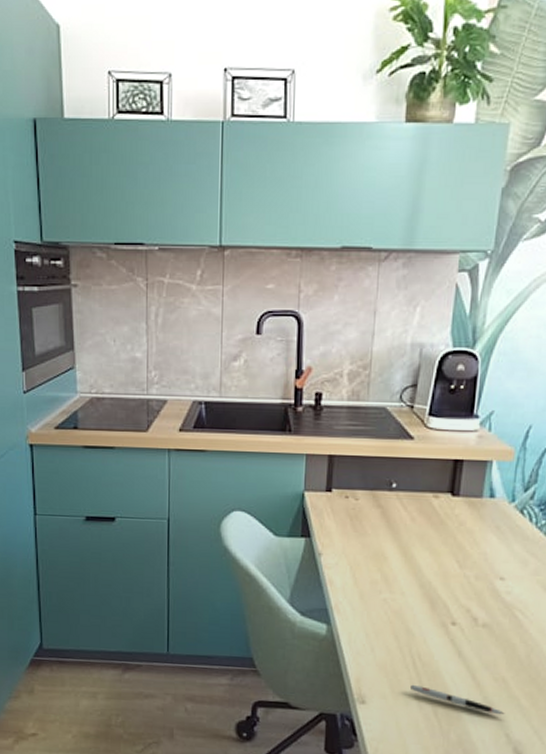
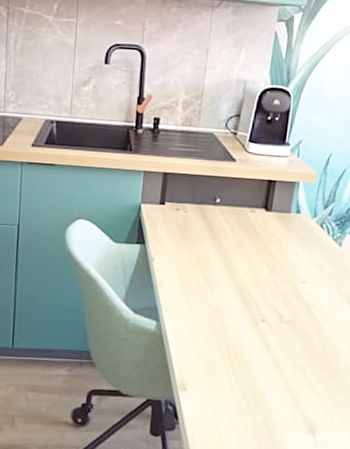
pen: present [411,684,505,715] -> none [225,373,302,399]

